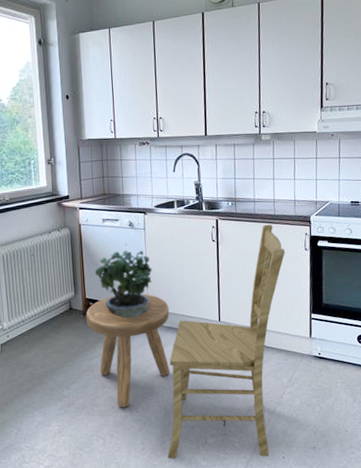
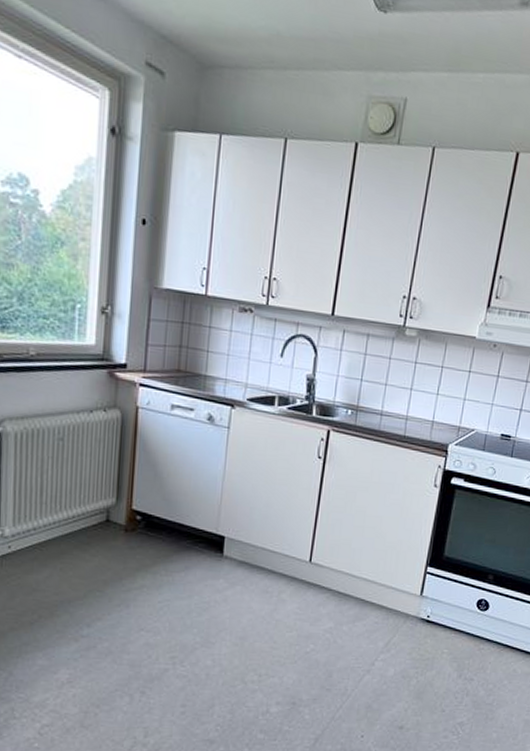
stool: present [86,293,170,408] -> none [128,511,246,659]
potted plant: present [94,243,152,319] -> none [149,442,231,544]
dining chair: present [167,224,285,459] -> none [214,447,409,734]

